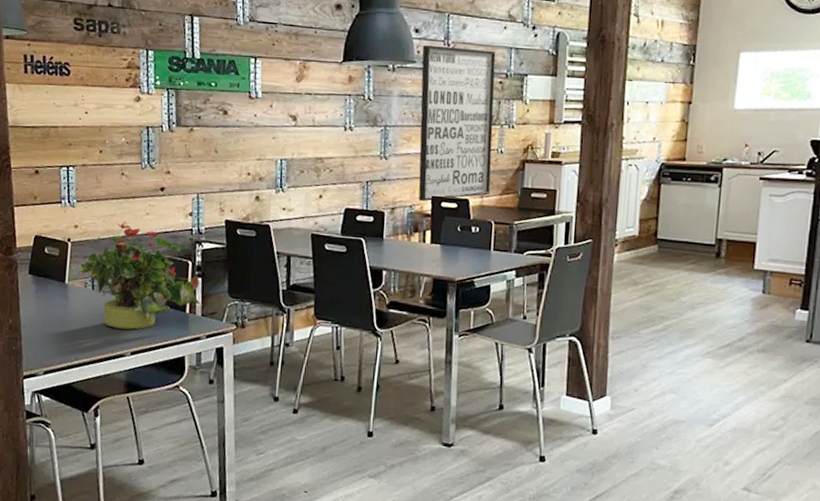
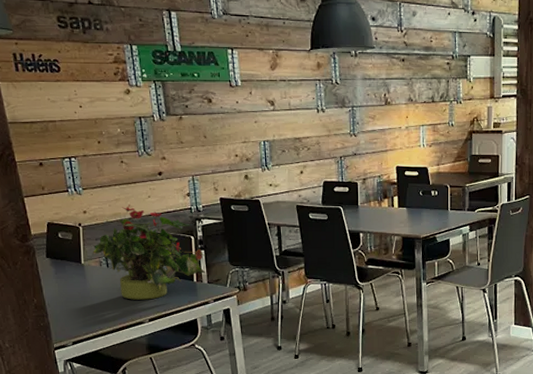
wall art: present [418,44,496,202] -> none [379,31,445,172]

